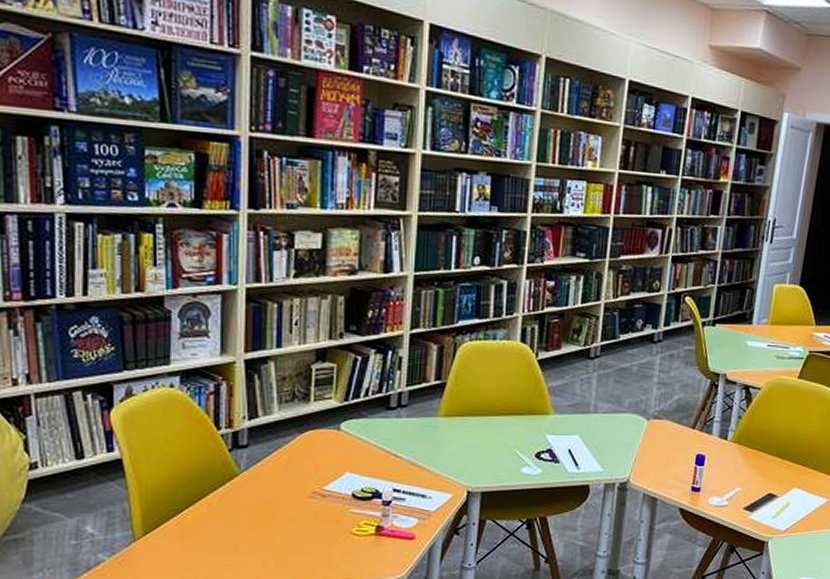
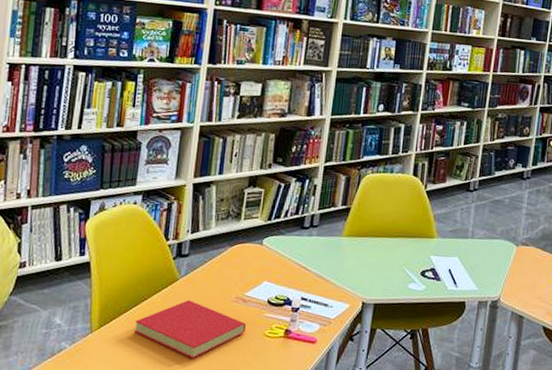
book: none [190,498,329,564] -> present [135,300,247,359]

